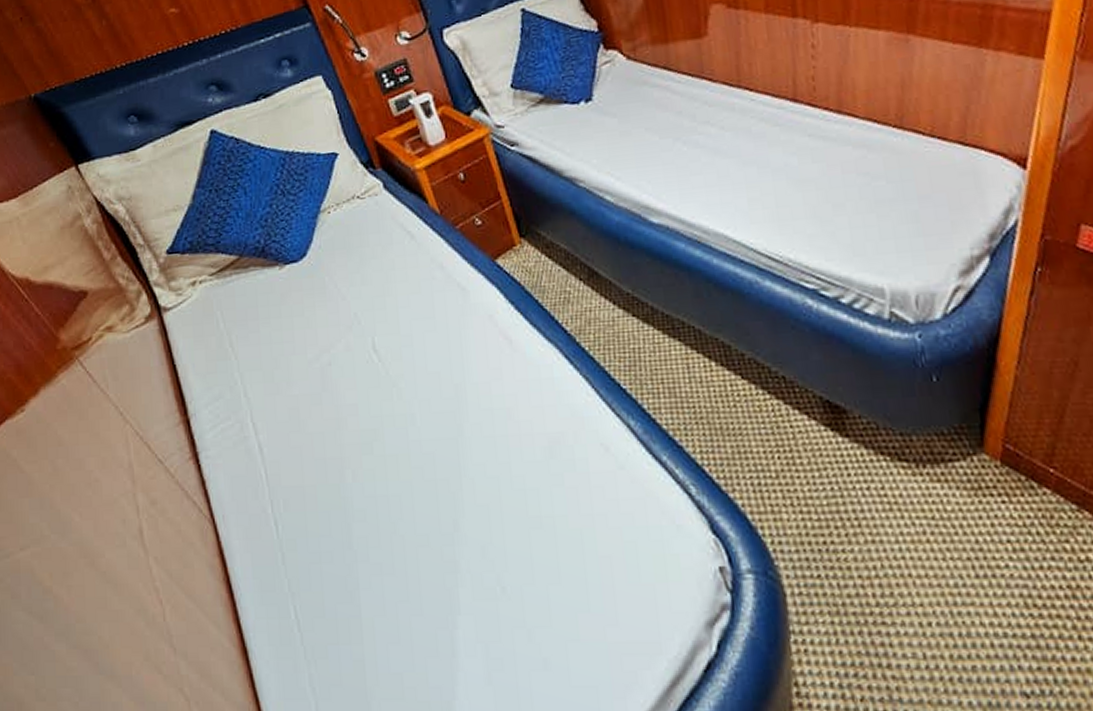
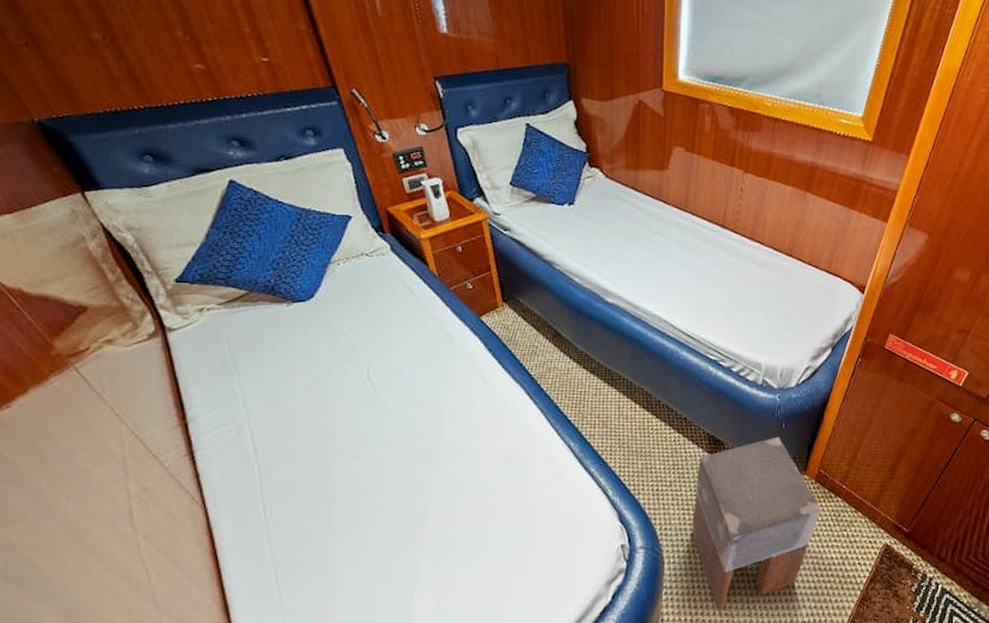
stool: none [813,396,1020,672] -> present [692,437,821,611]

